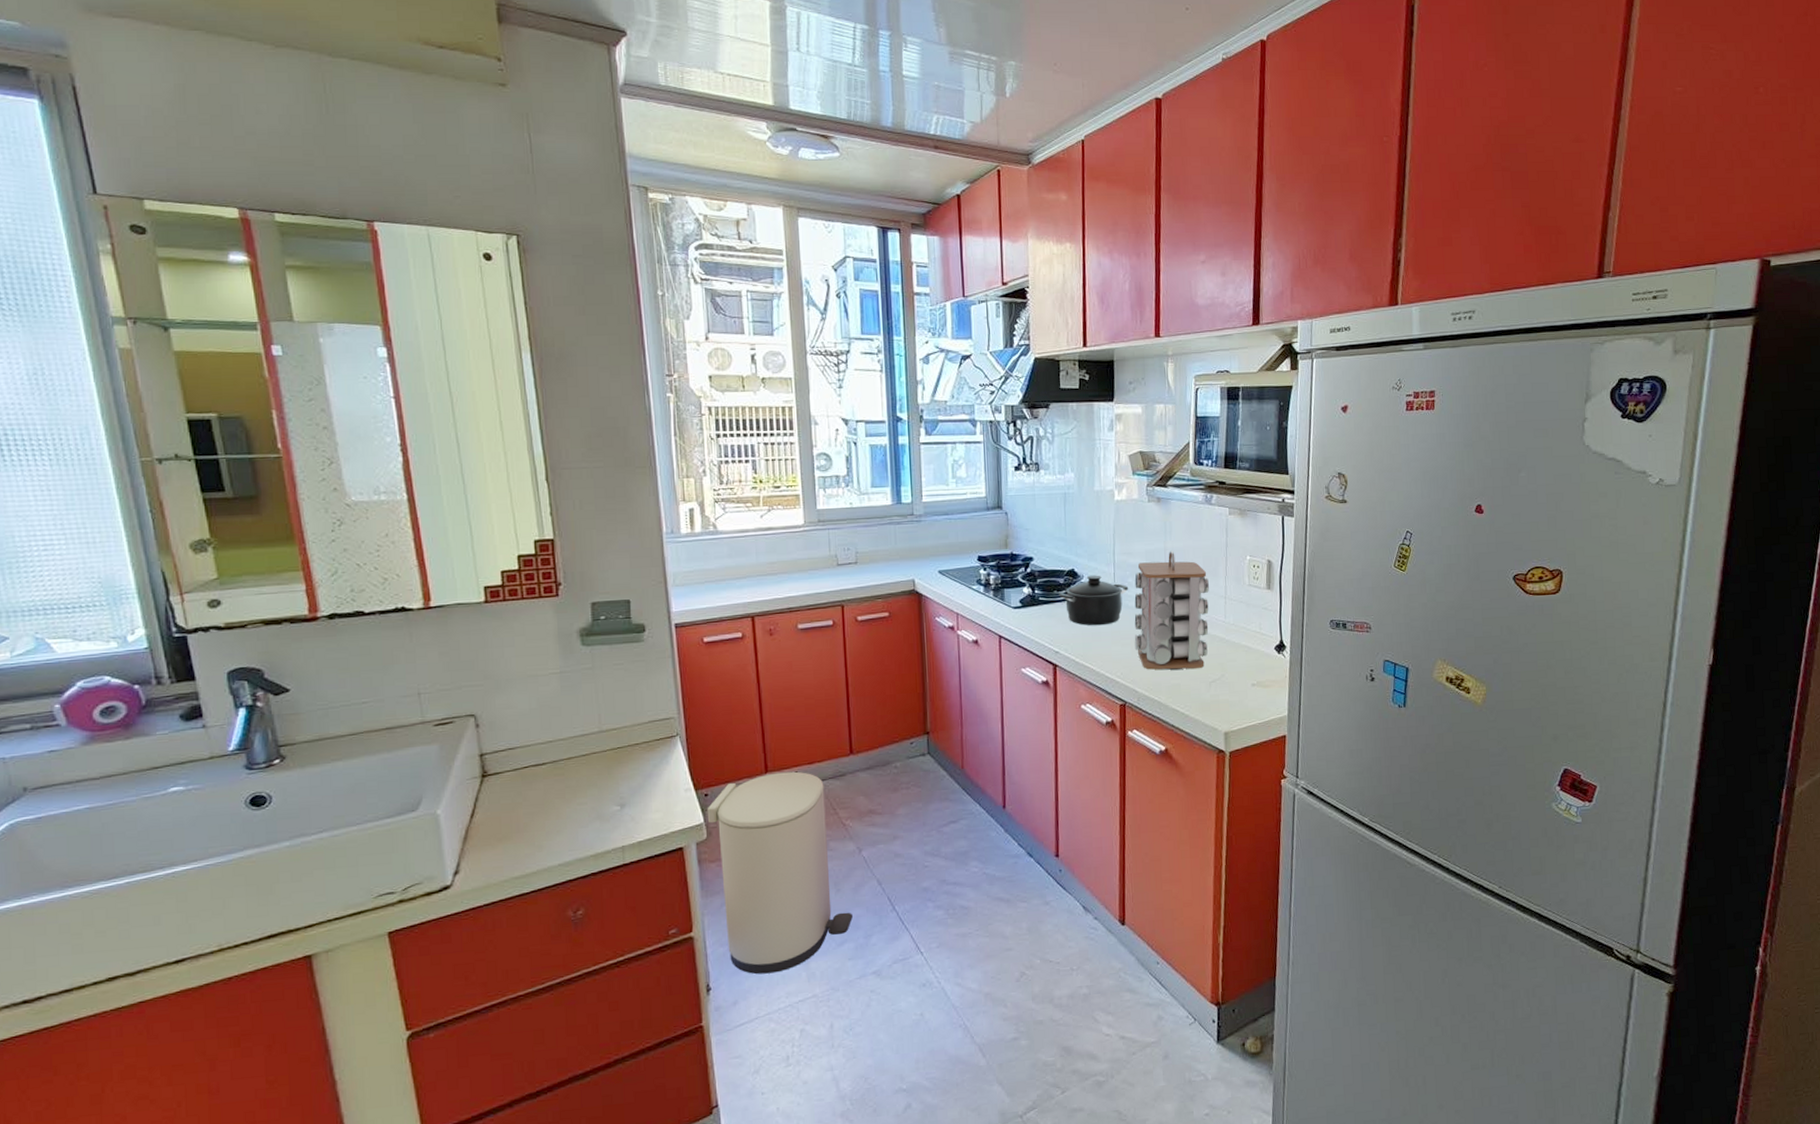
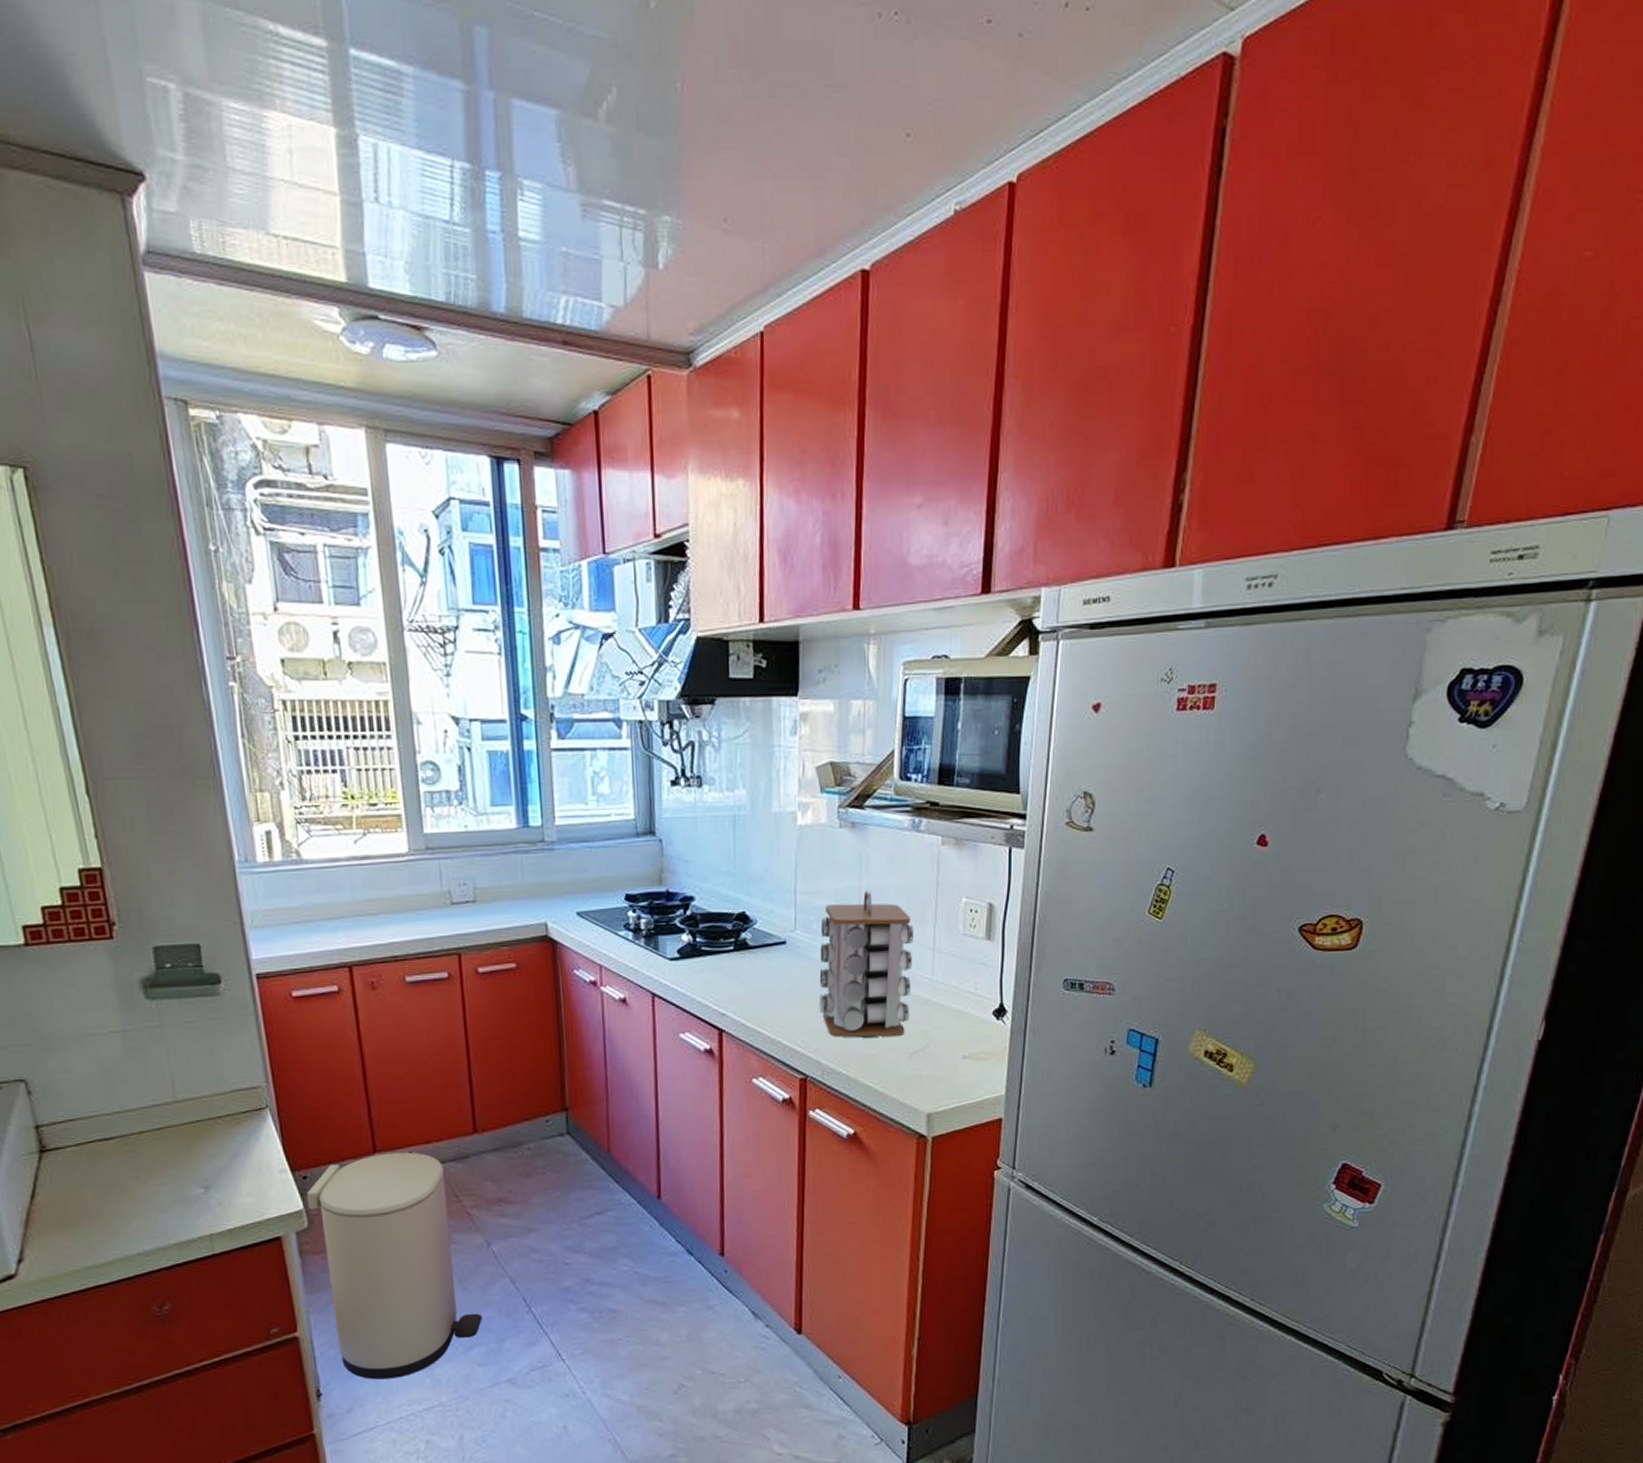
saucepan: present [1059,575,1129,626] -> none [726,919,813,983]

